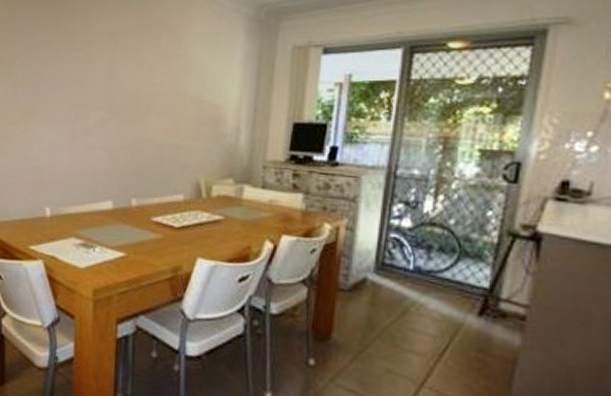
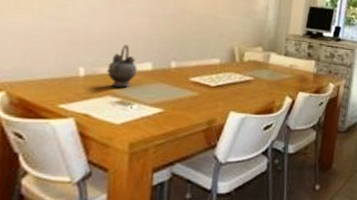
teapot: none [69,182,98,229] -> present [105,44,137,88]

